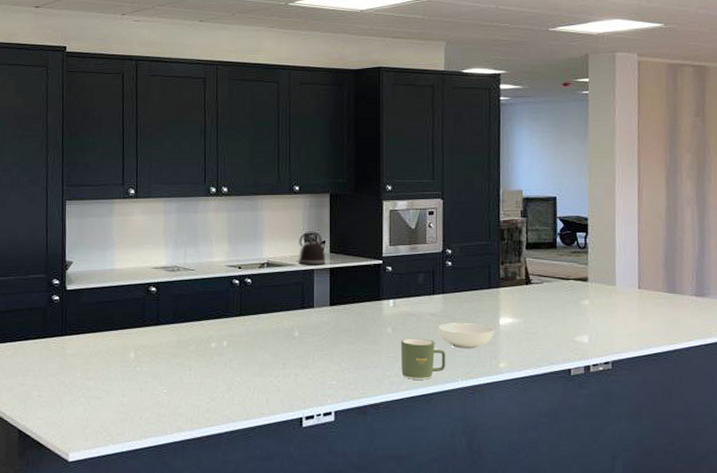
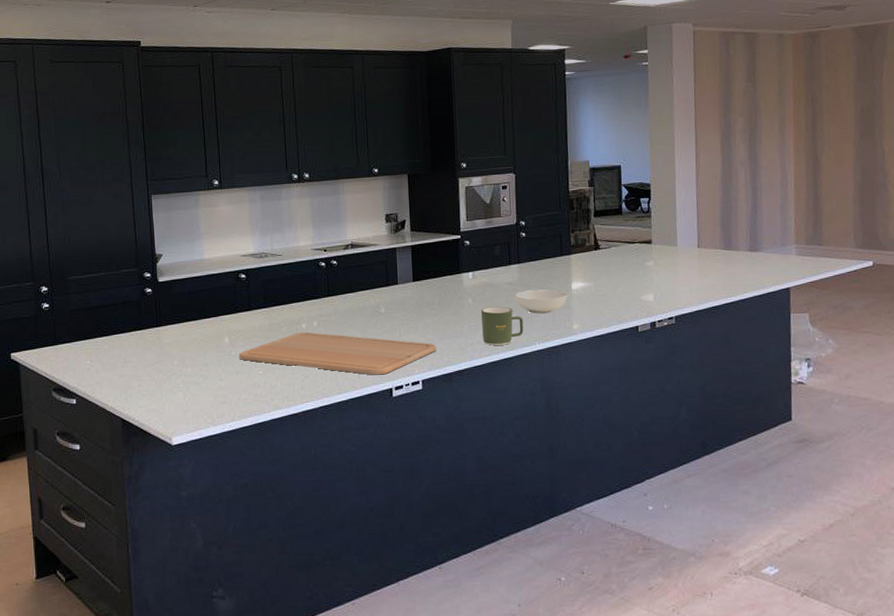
chopping board: none [144,351,351,403] -> present [239,331,436,375]
kettle: present [298,231,326,265] -> none [380,211,407,244]

